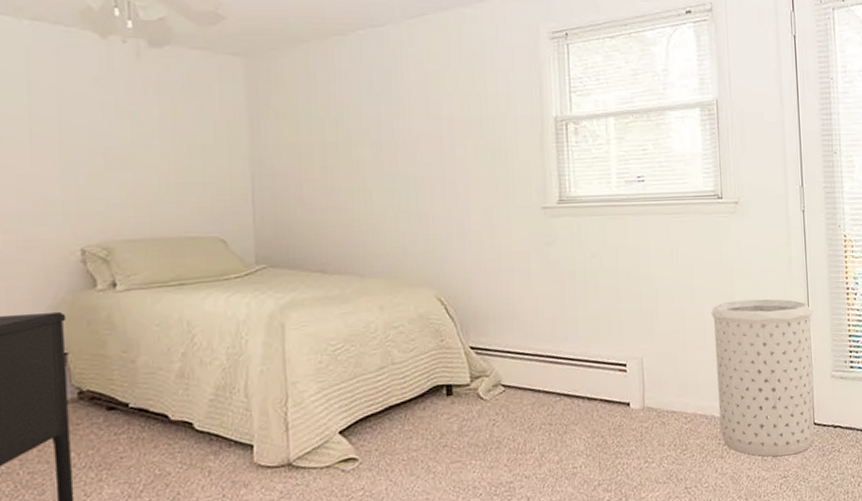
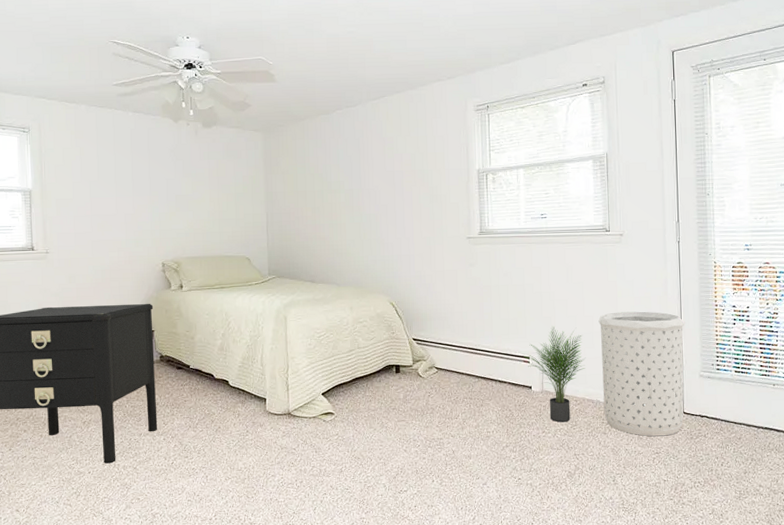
potted plant: none [620,322,697,448] -> present [524,326,586,423]

